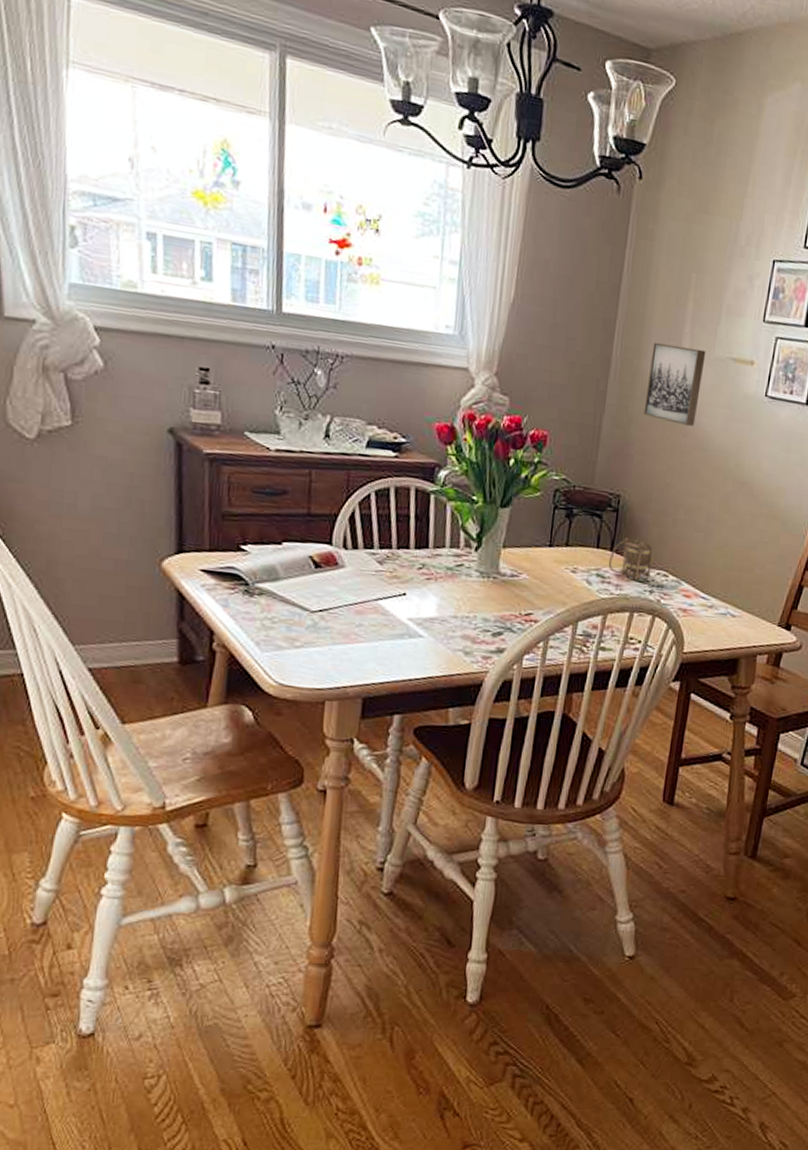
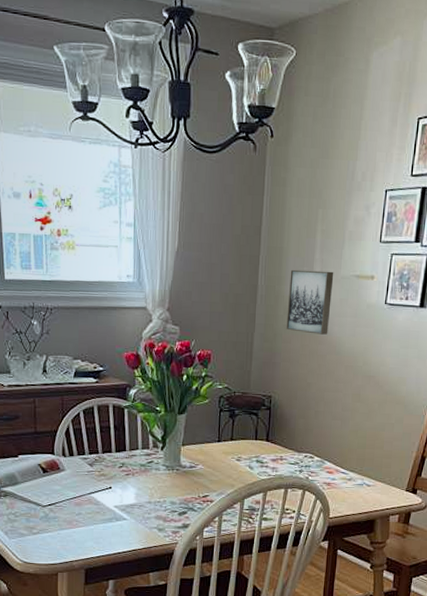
mug: present [608,538,654,581] -> none [265,430,301,463]

